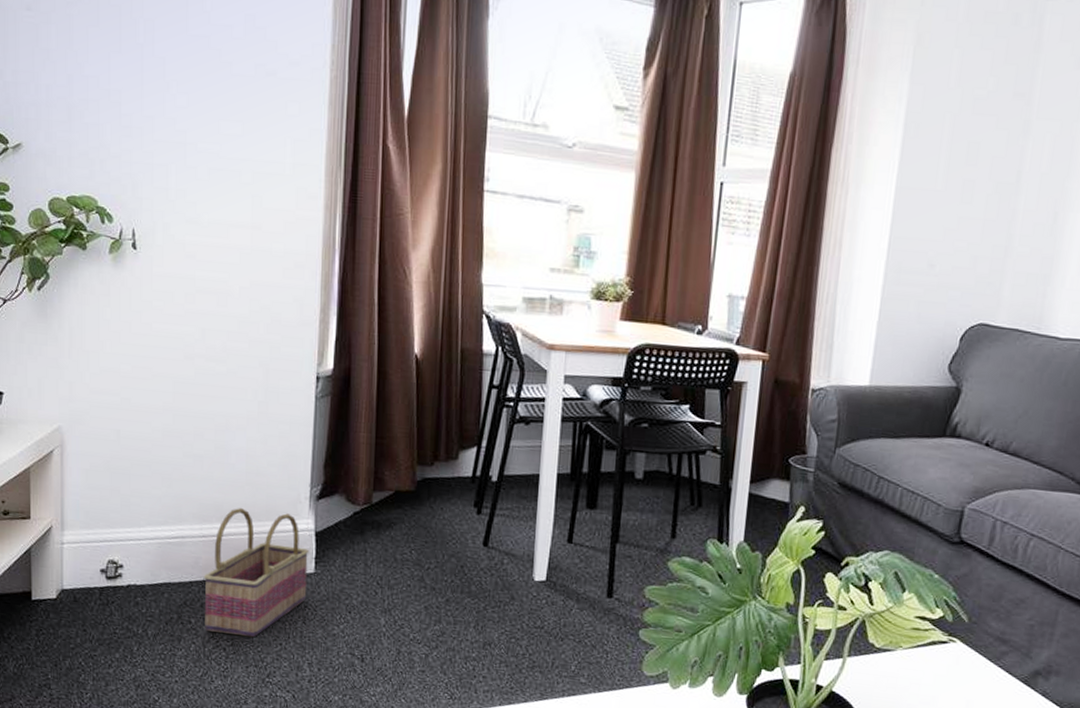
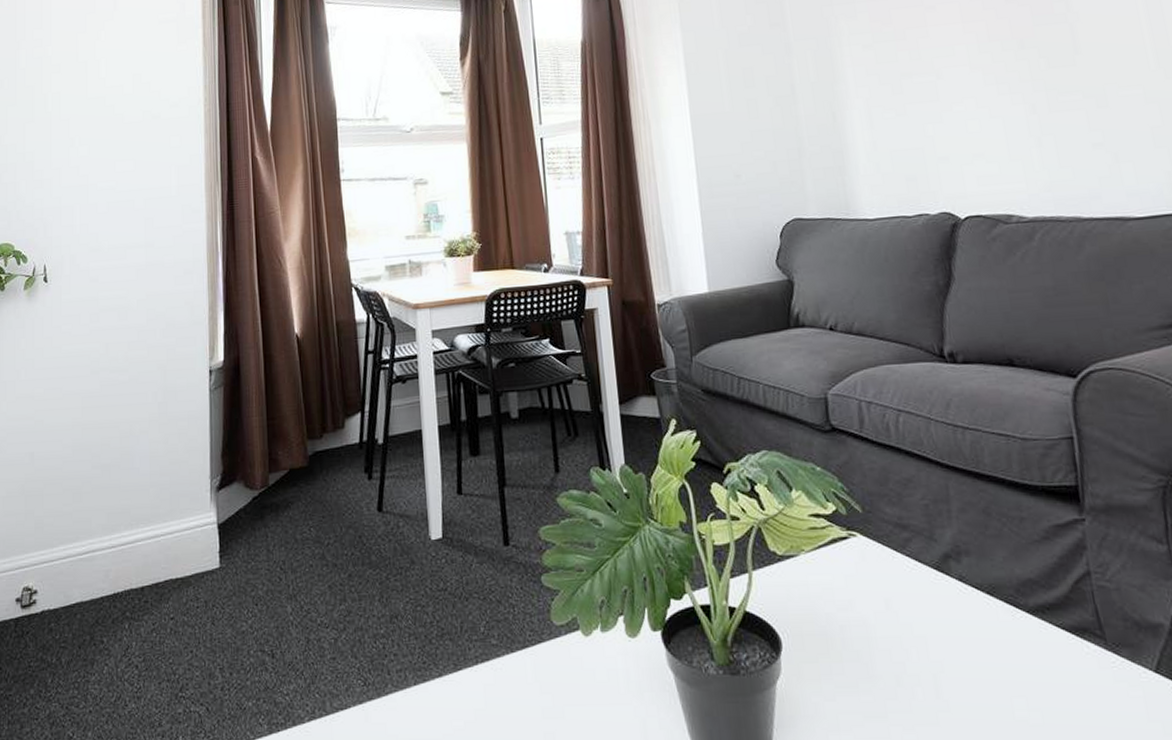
basket: present [203,507,309,638] -> none [113,509,214,650]

